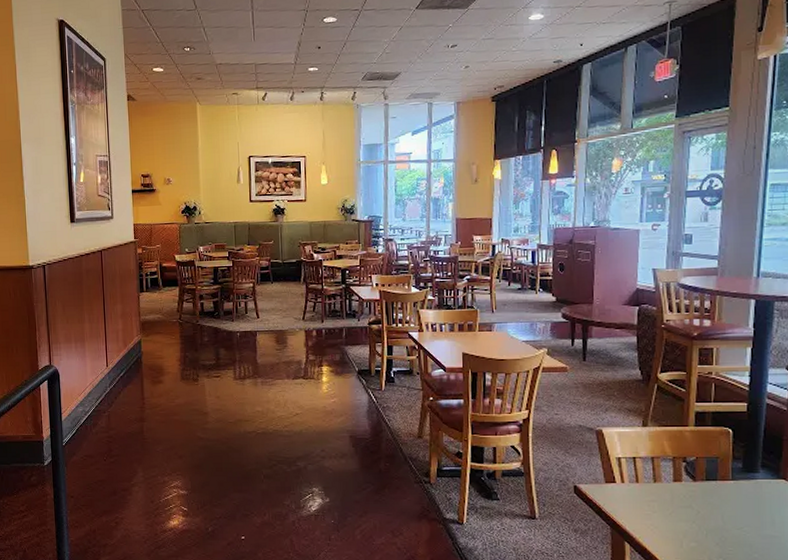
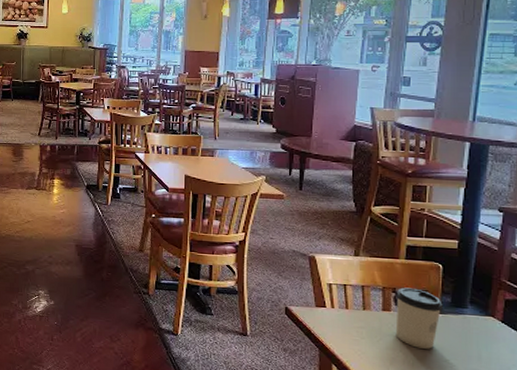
cup: none [686,456,734,518] -> present [395,287,443,349]

